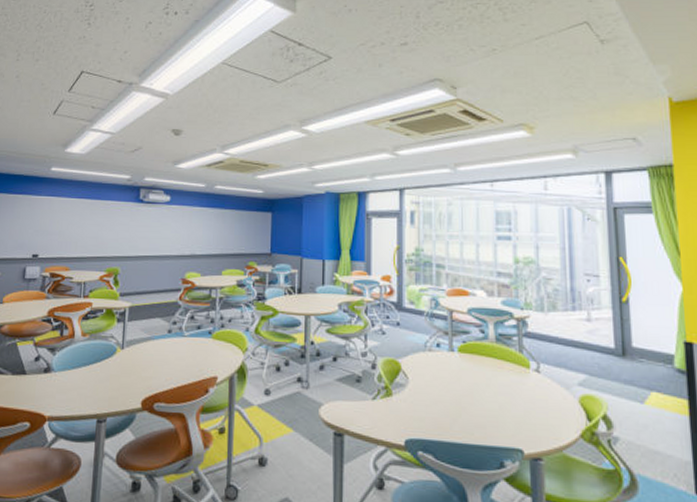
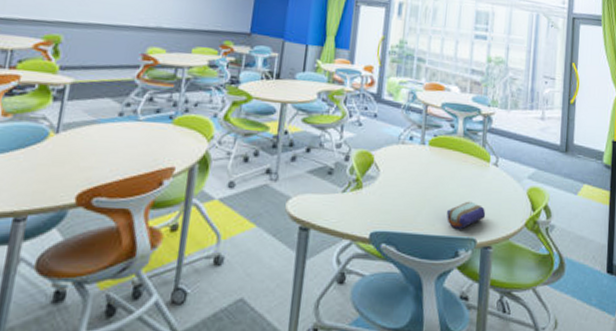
pencil case: none [486,409,532,439] -> present [447,201,486,229]

